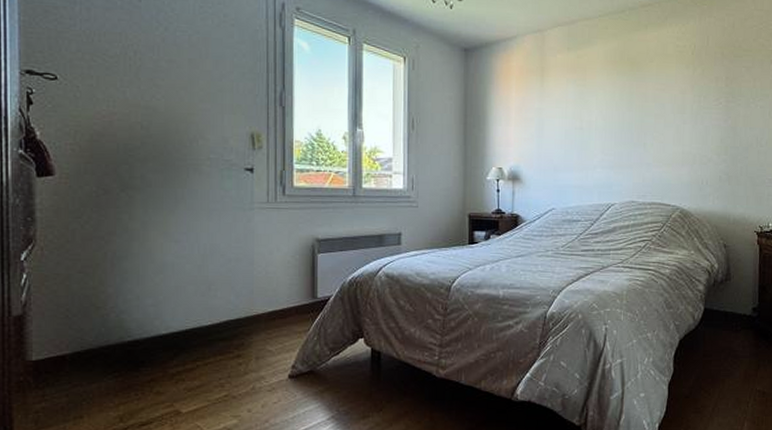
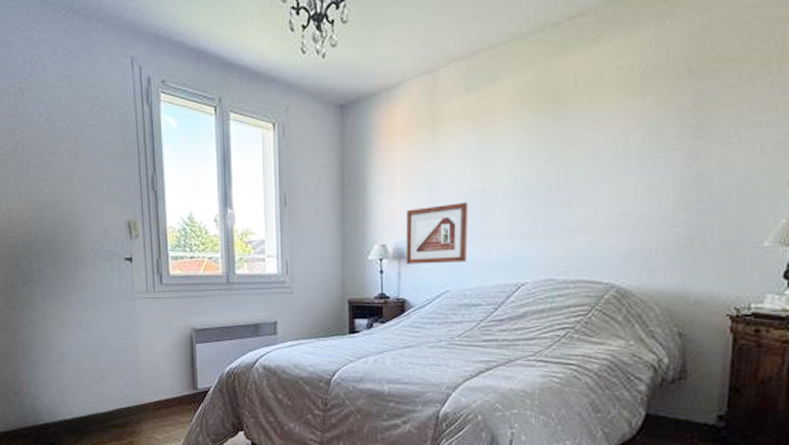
picture frame: none [519,136,570,186] -> present [406,203,468,264]

